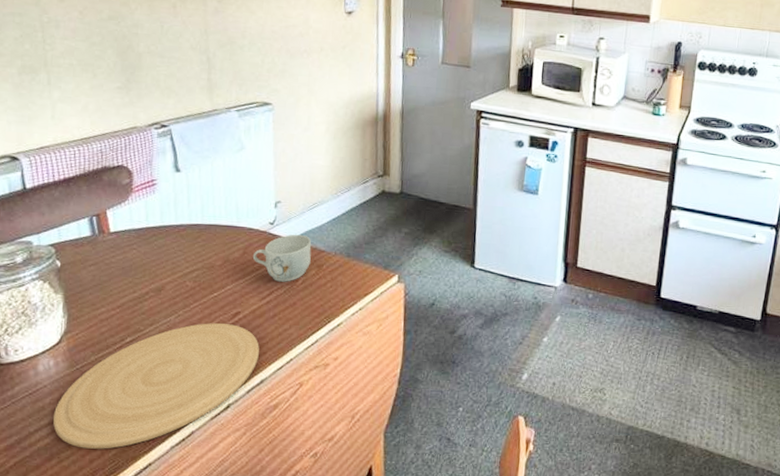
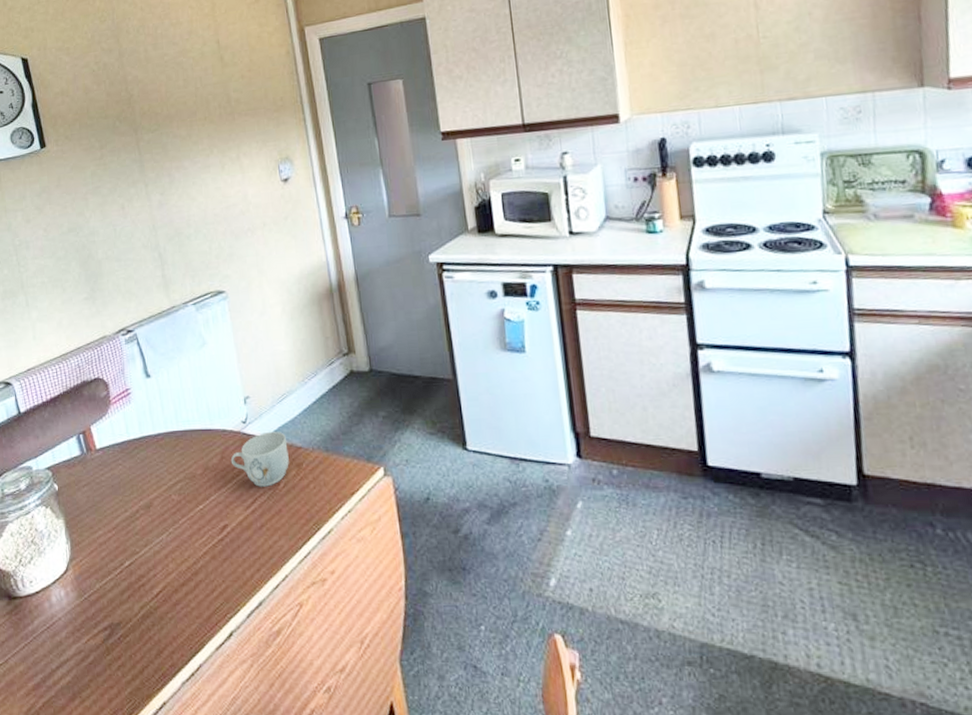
plate: present [52,323,259,449] -> none [70,539,253,687]

